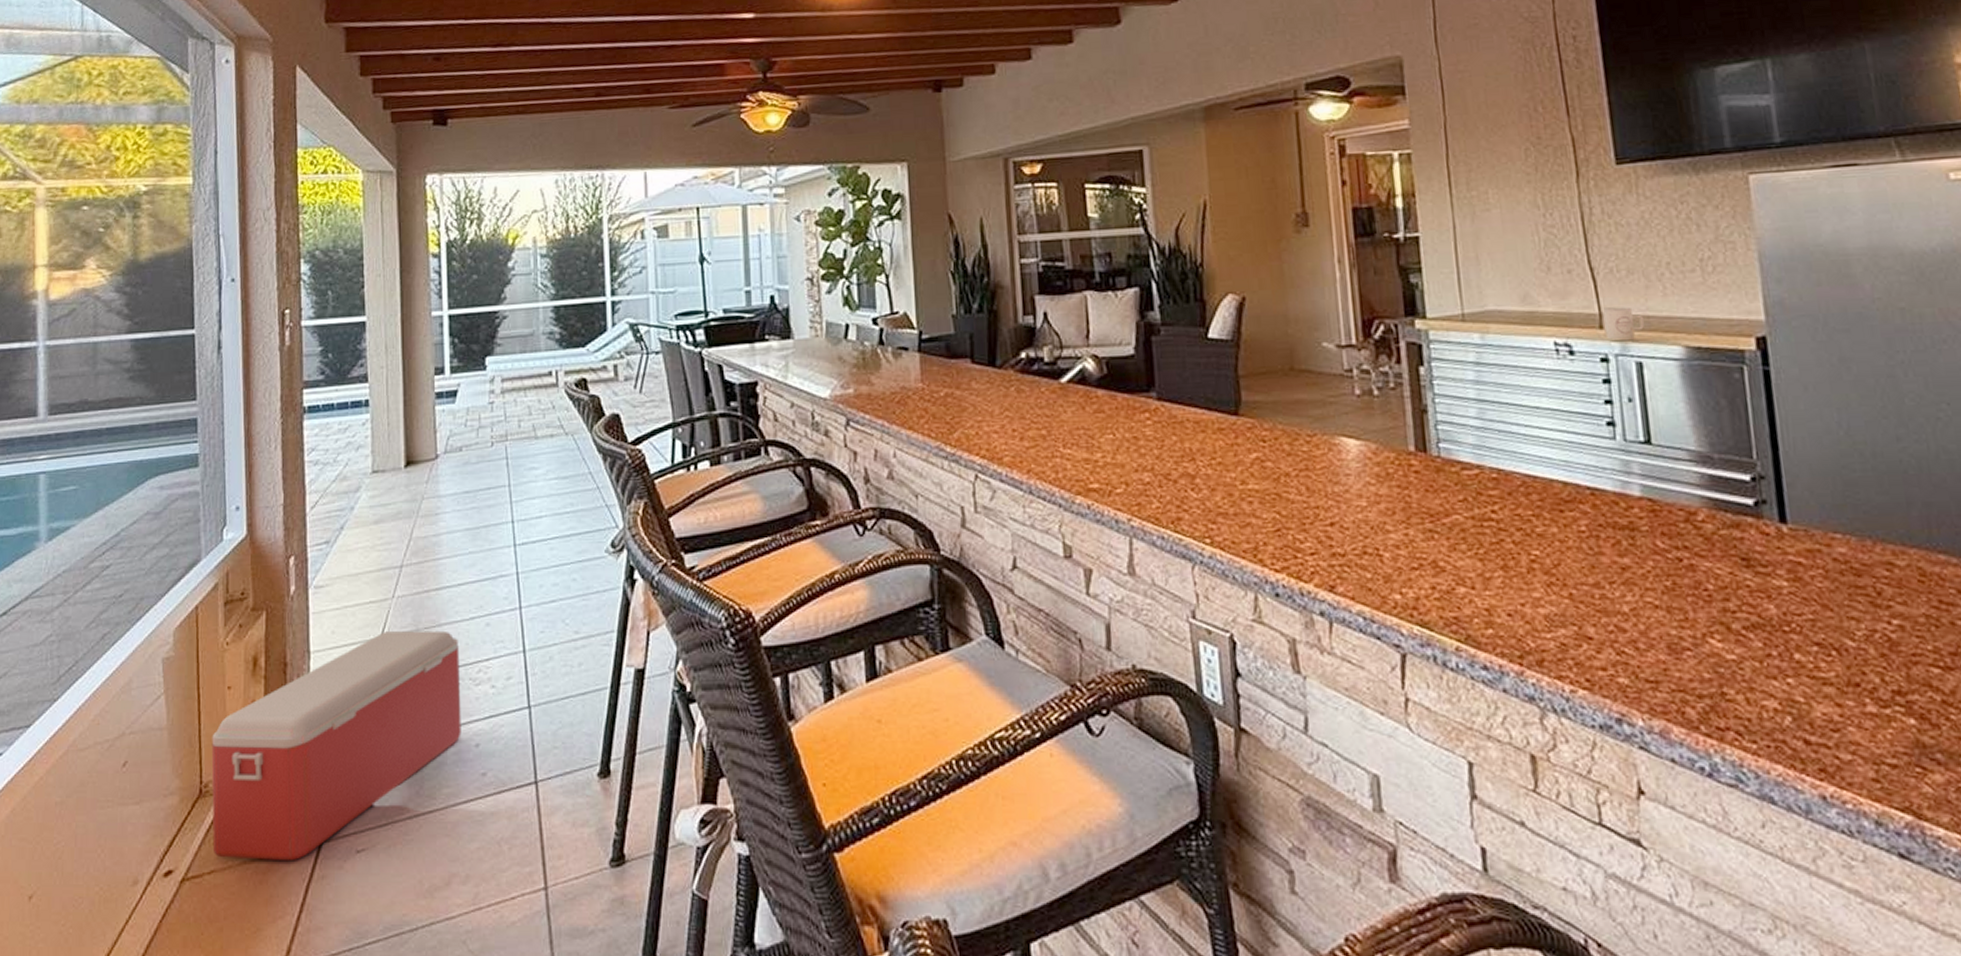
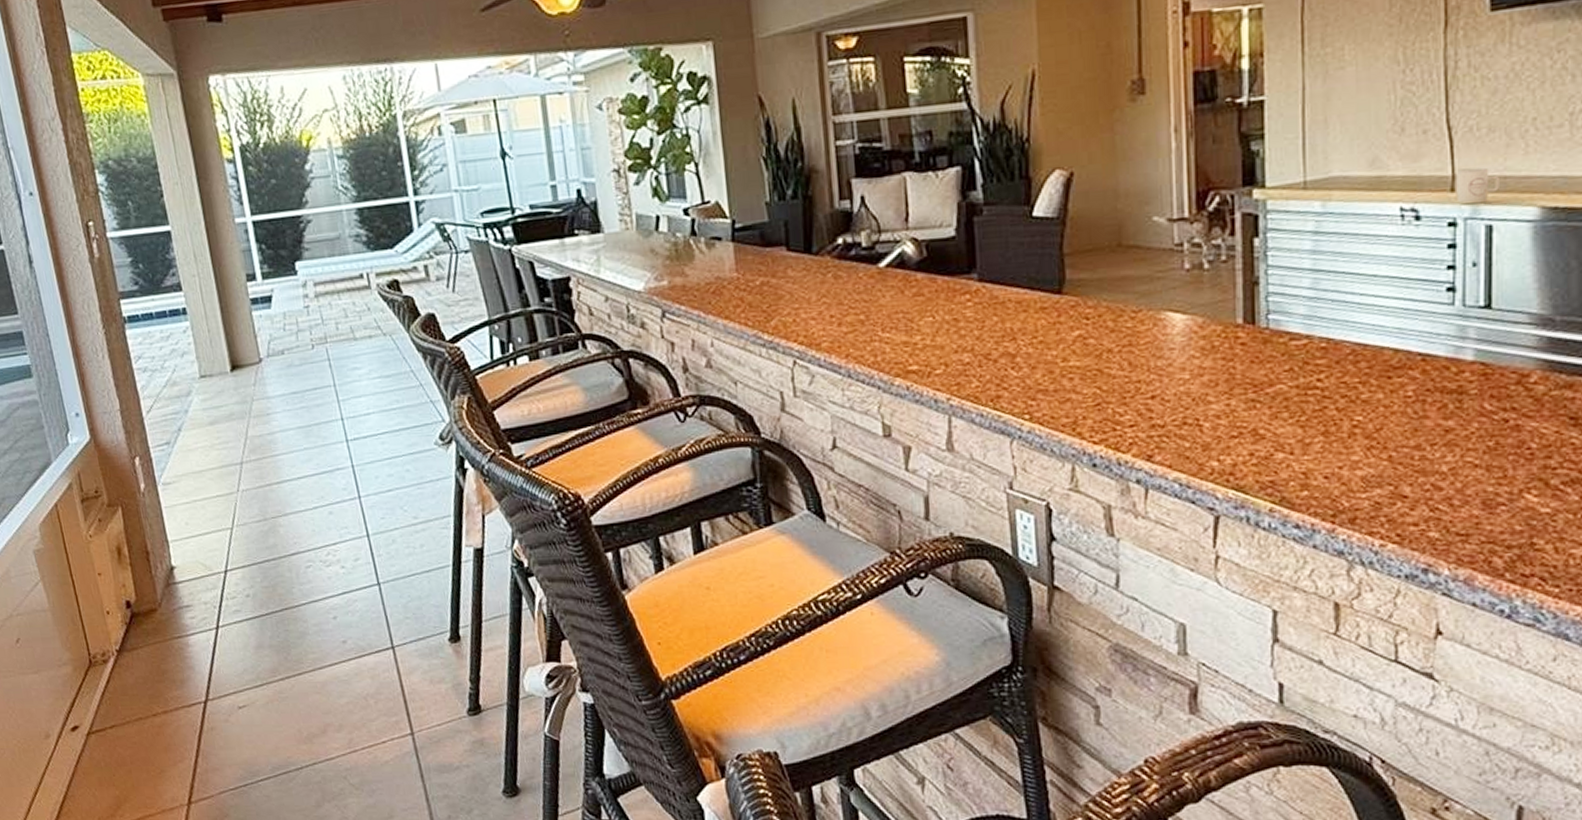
cooler: present [211,630,461,860] -> none [91,519,319,716]

